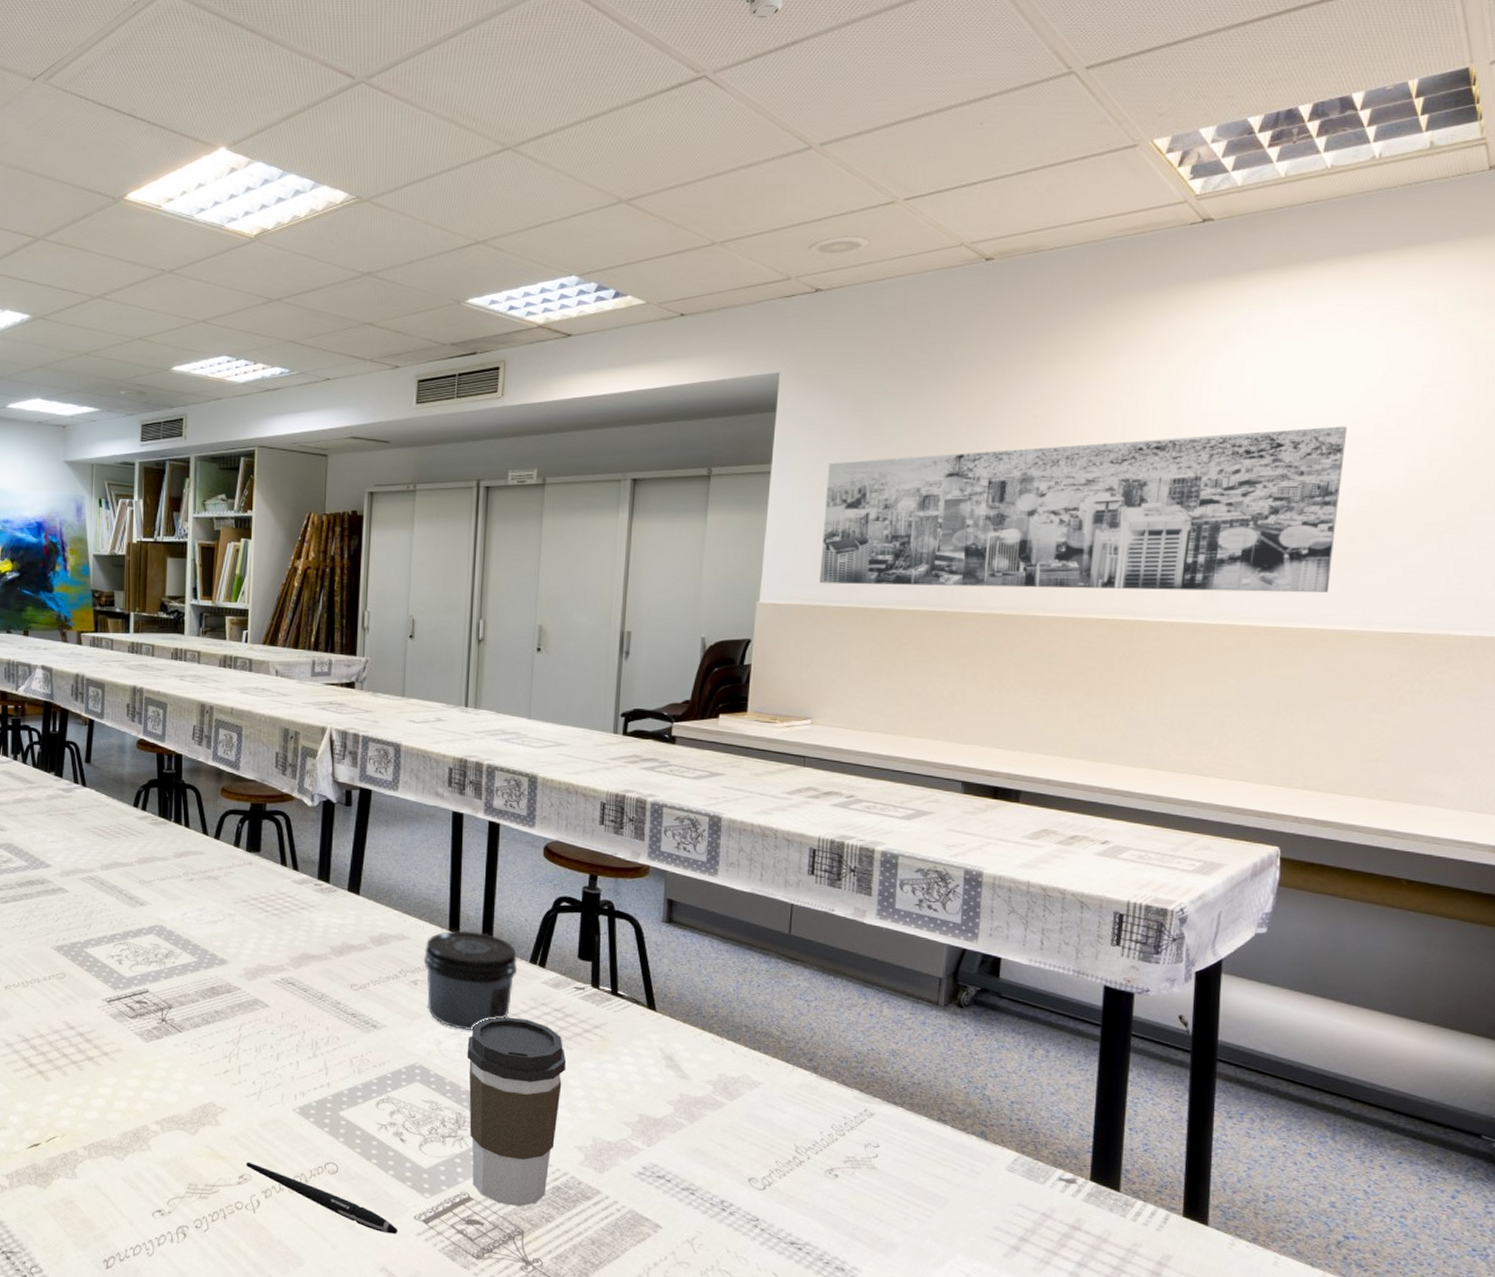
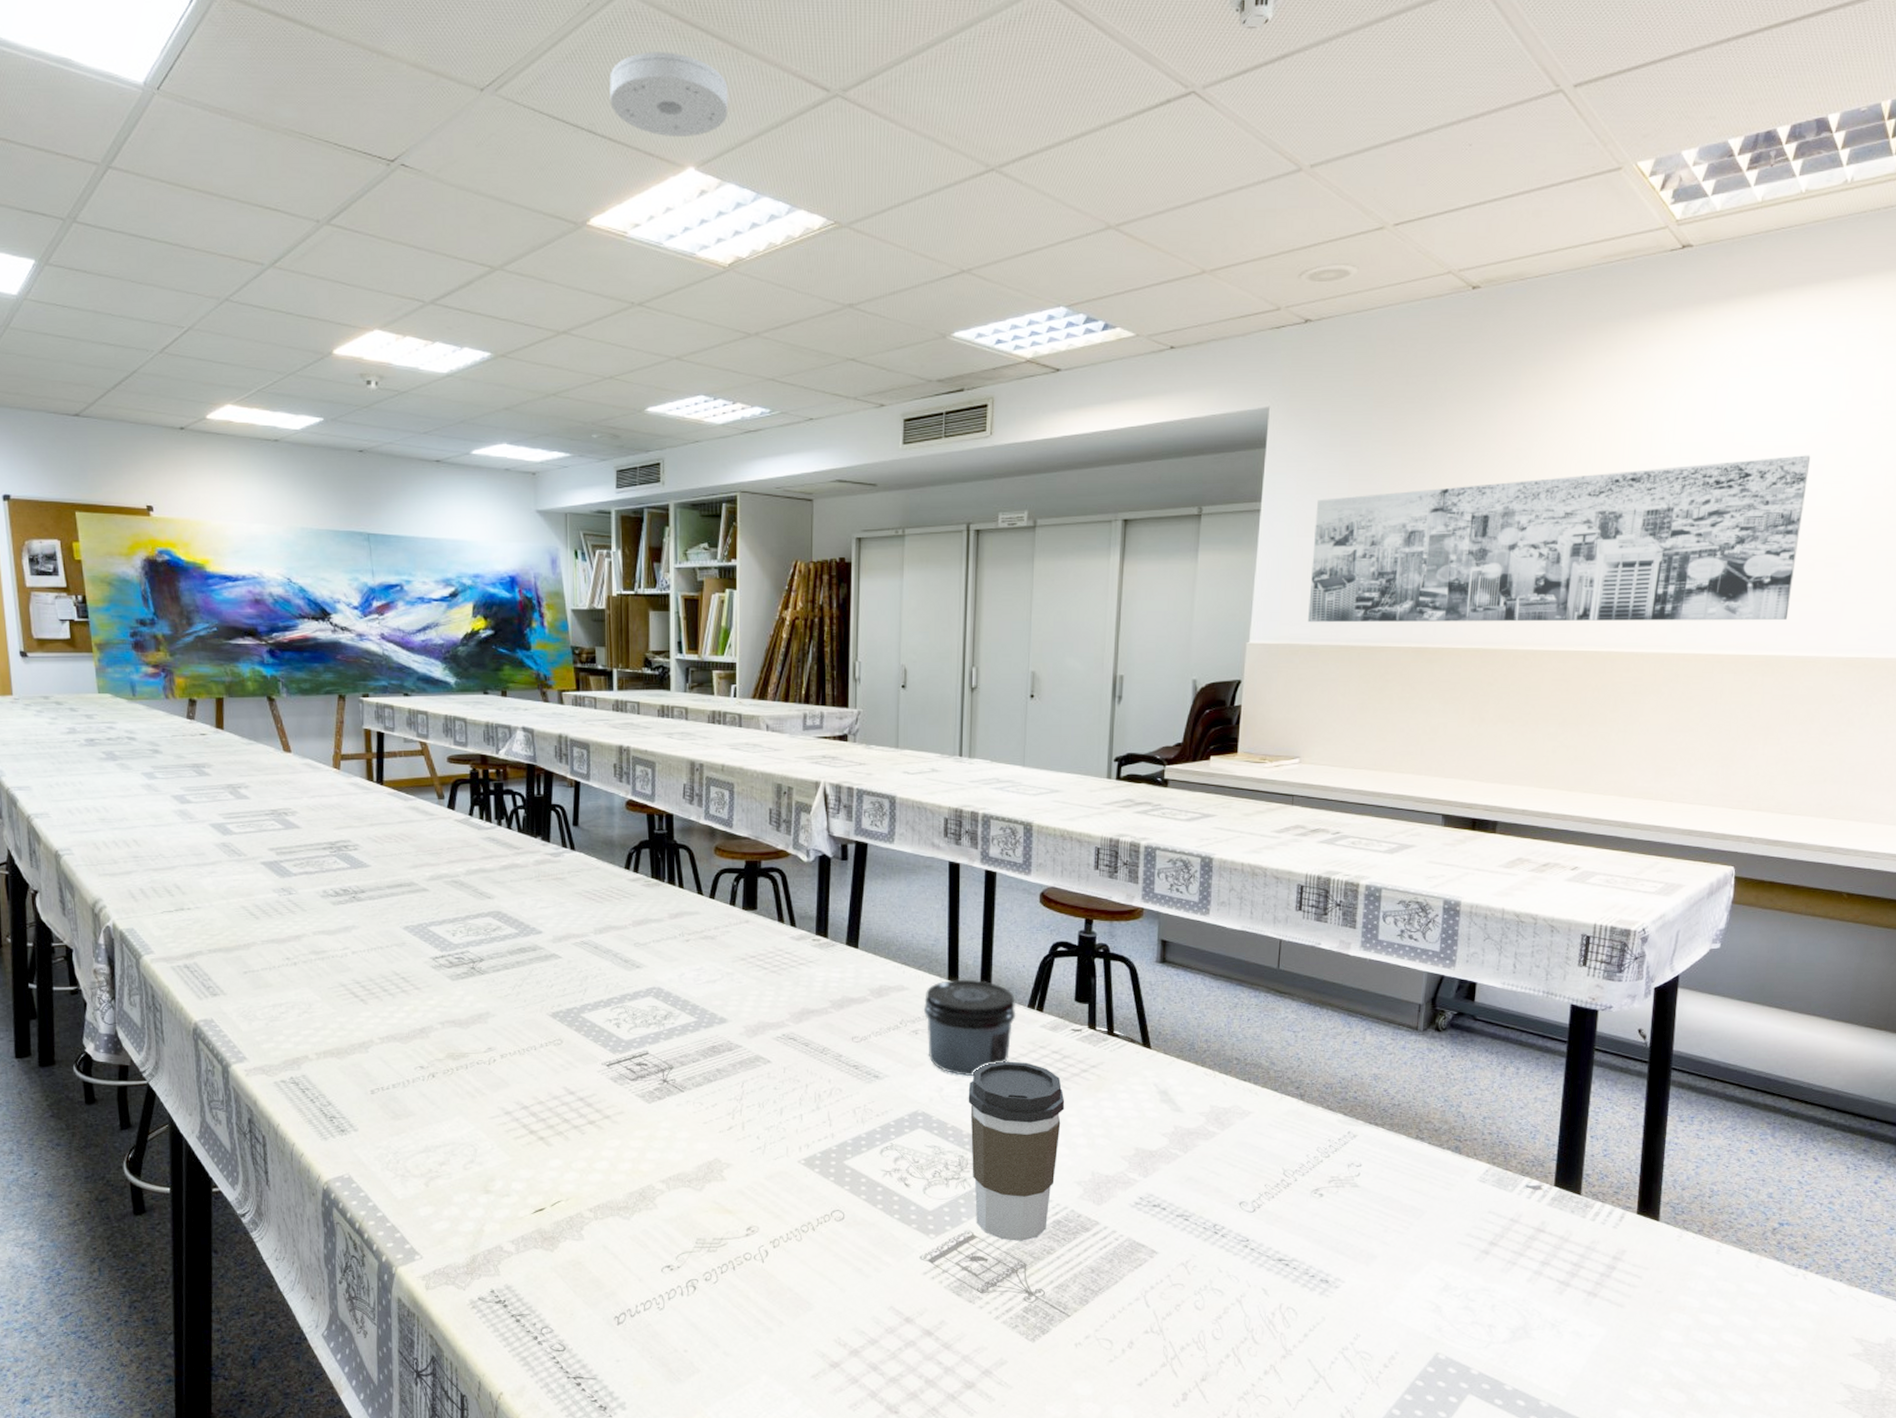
smoke detector: none [150,44,260,121] -> present [609,51,728,138]
pen: present [245,1161,398,1235] -> none [752,1214,905,1275]

